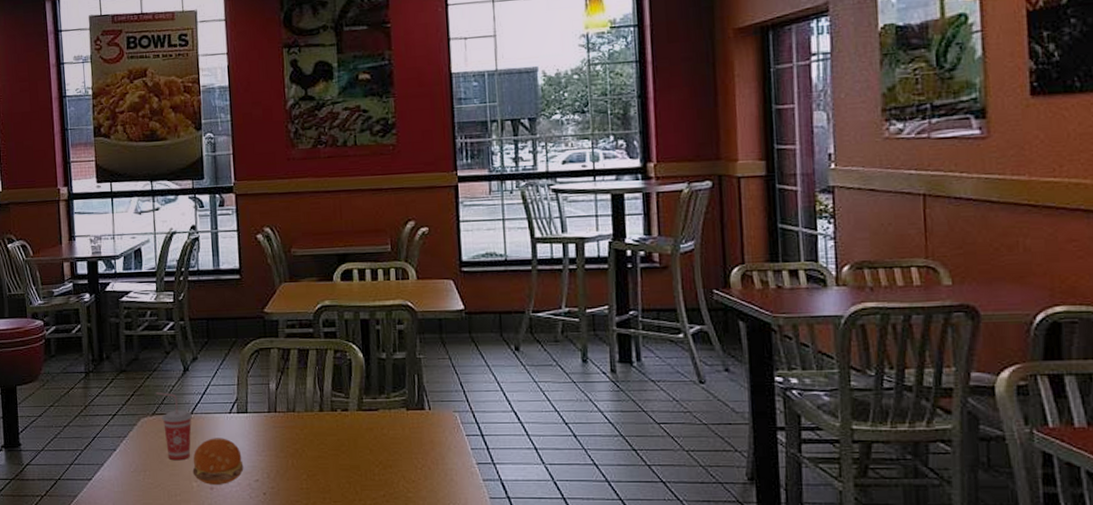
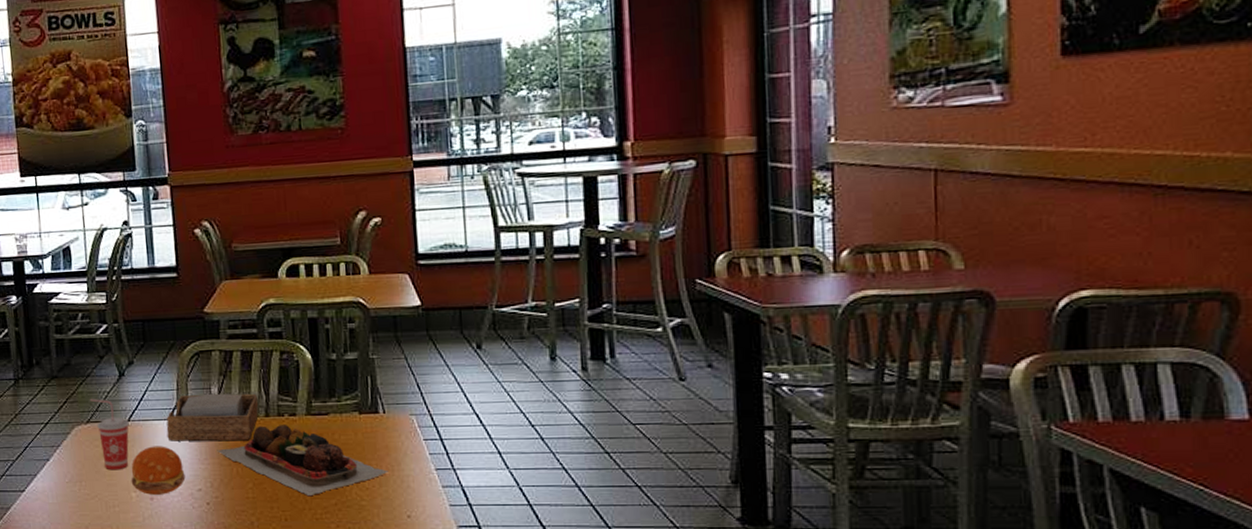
napkin holder: none [227,388,314,435] -> present [166,393,259,442]
food tray: none [273,419,433,488] -> present [216,425,389,497]

